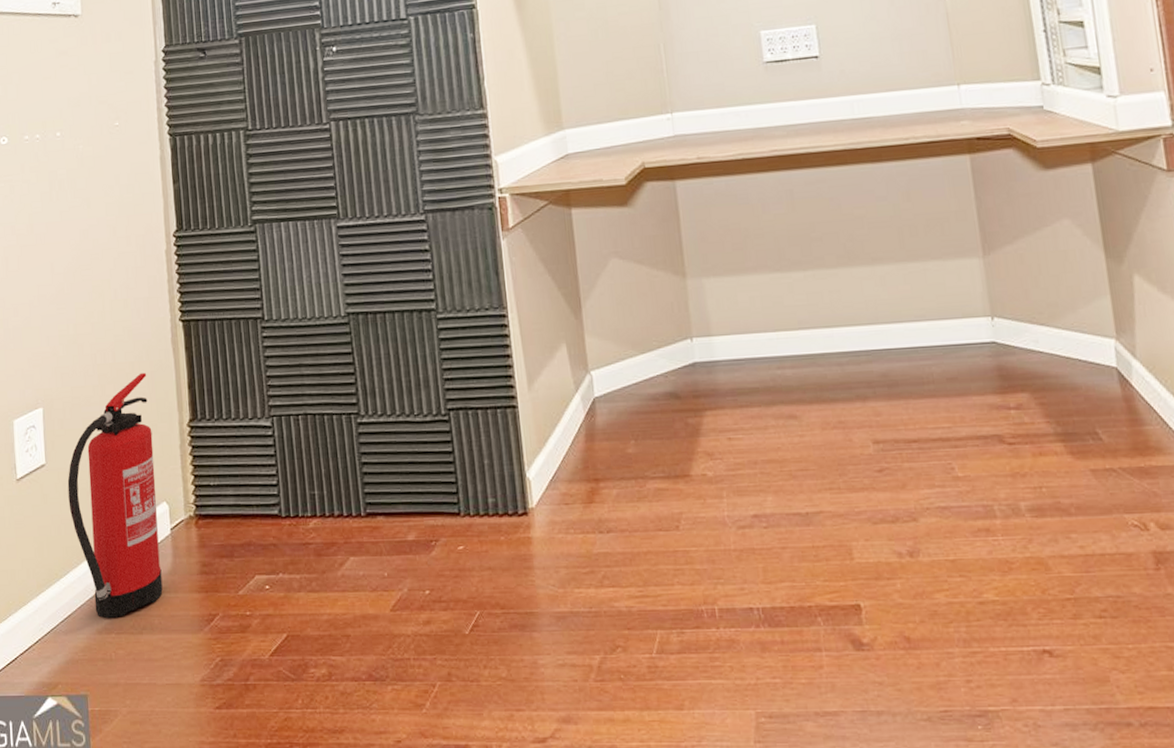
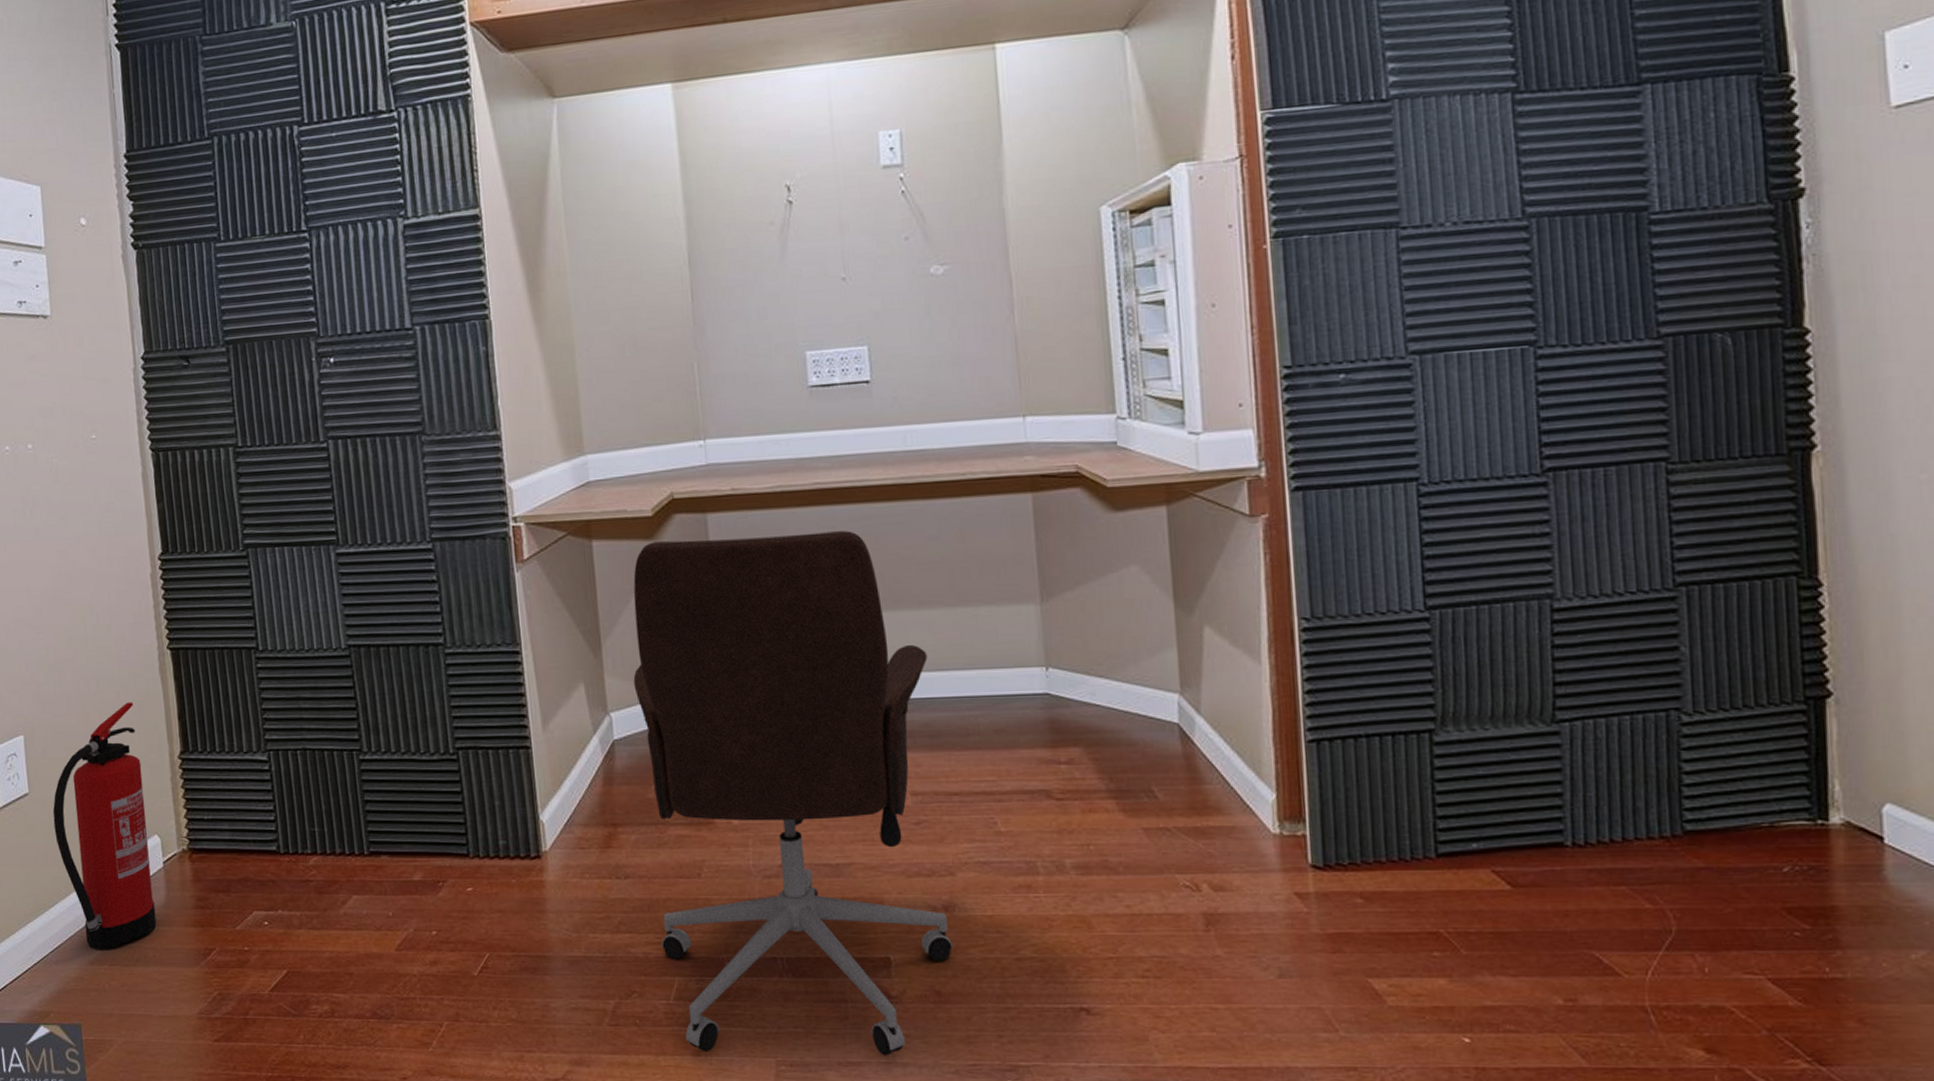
office chair: none [610,193,920,706] -> present [633,531,954,1056]

